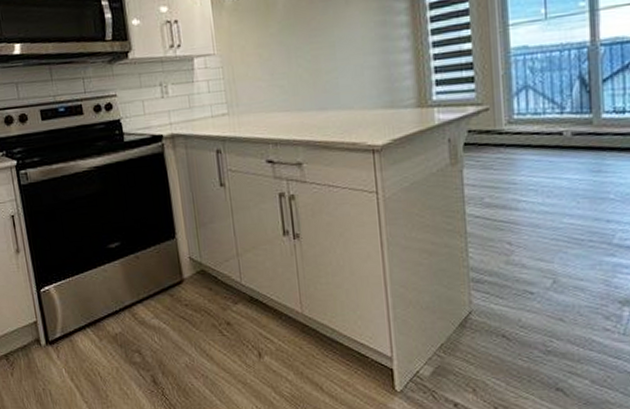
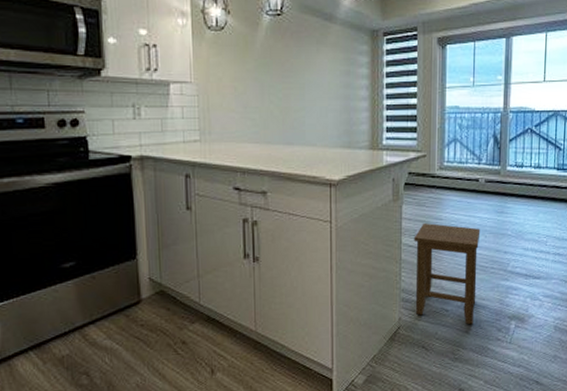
stool: none [480,189,571,311] -> present [413,223,481,325]

